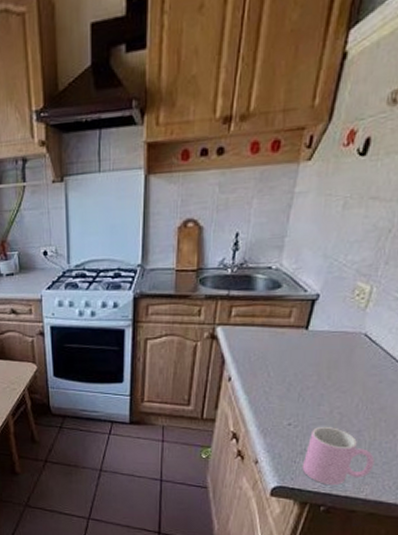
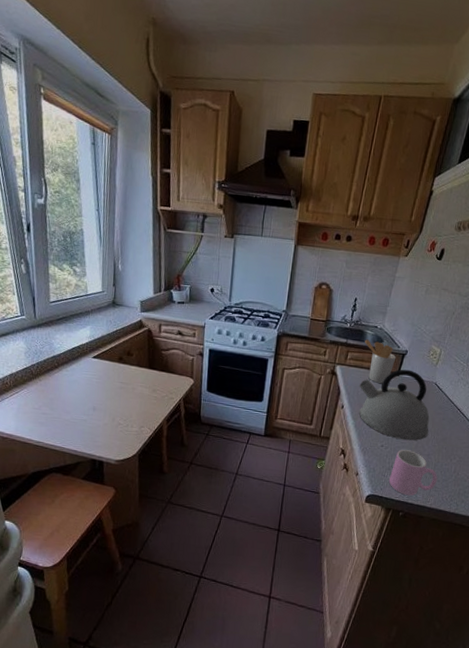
kettle: none [251,320,358,415] -> present [359,369,430,441]
utensil holder: none [254,286,303,343] -> present [365,339,397,383]

